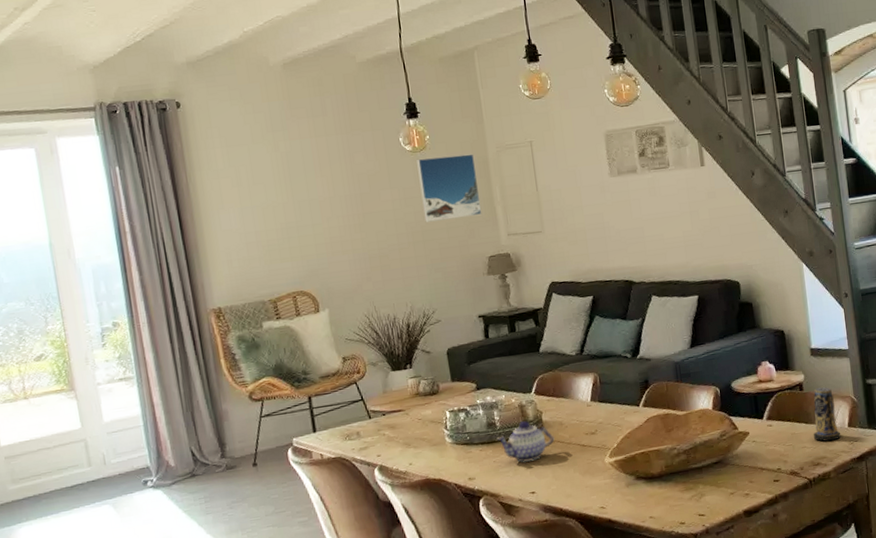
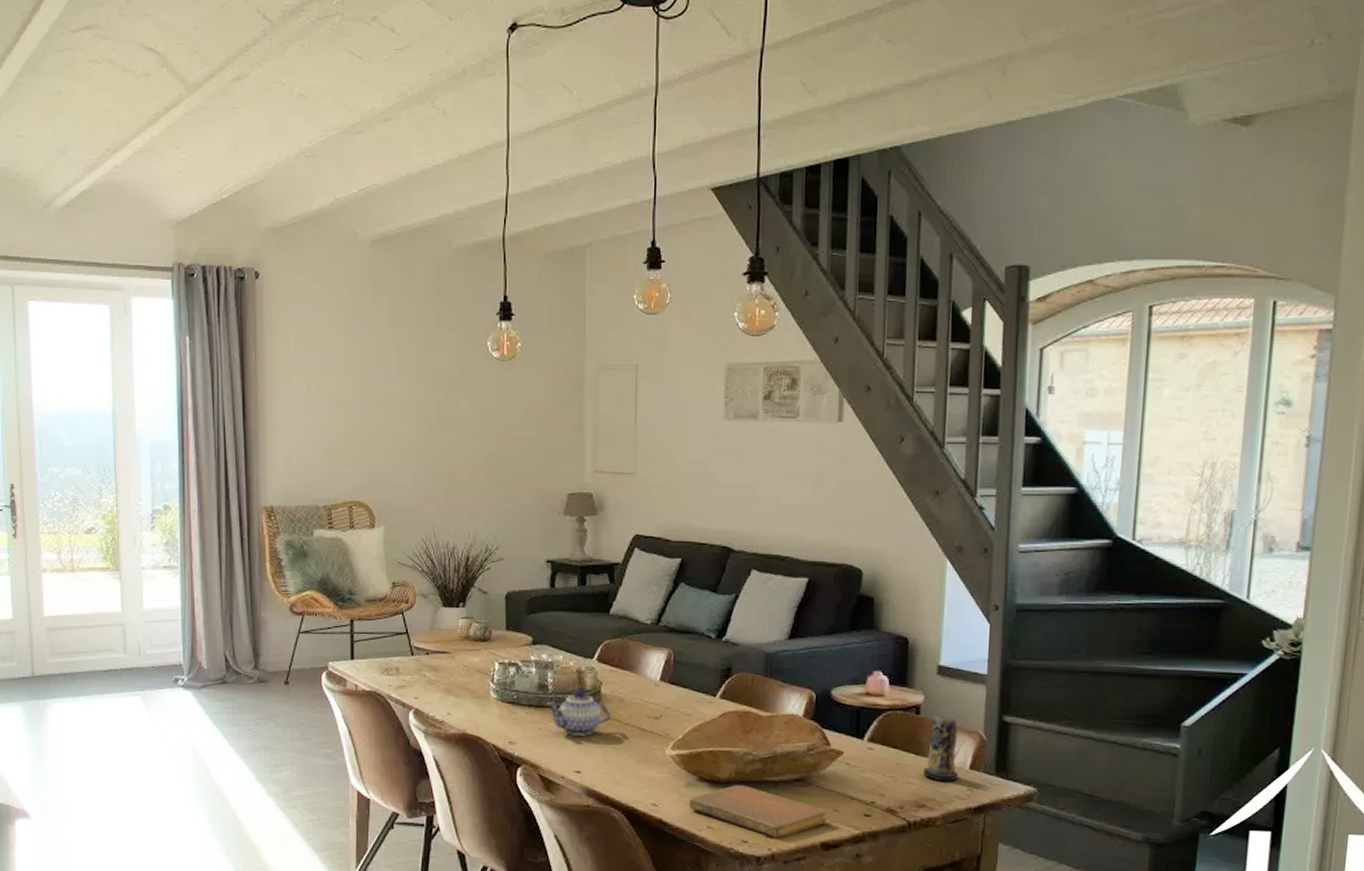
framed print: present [416,154,482,222] -> none [503,368,569,444]
notebook: none [631,476,745,515] -> present [689,785,827,838]

